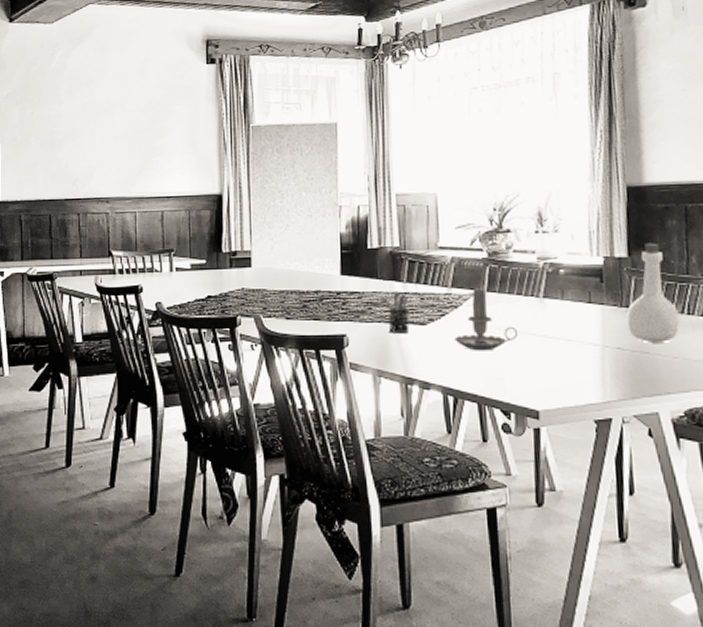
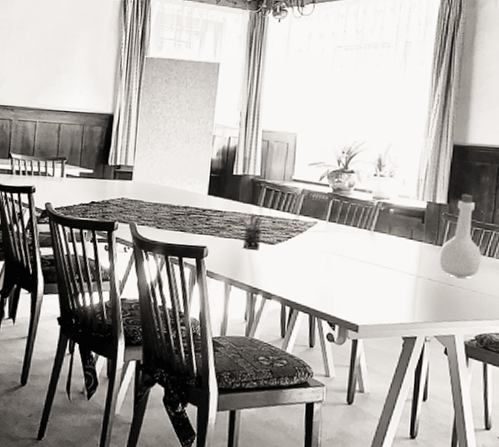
candle: present [454,287,517,351] -> none [297,216,349,272]

